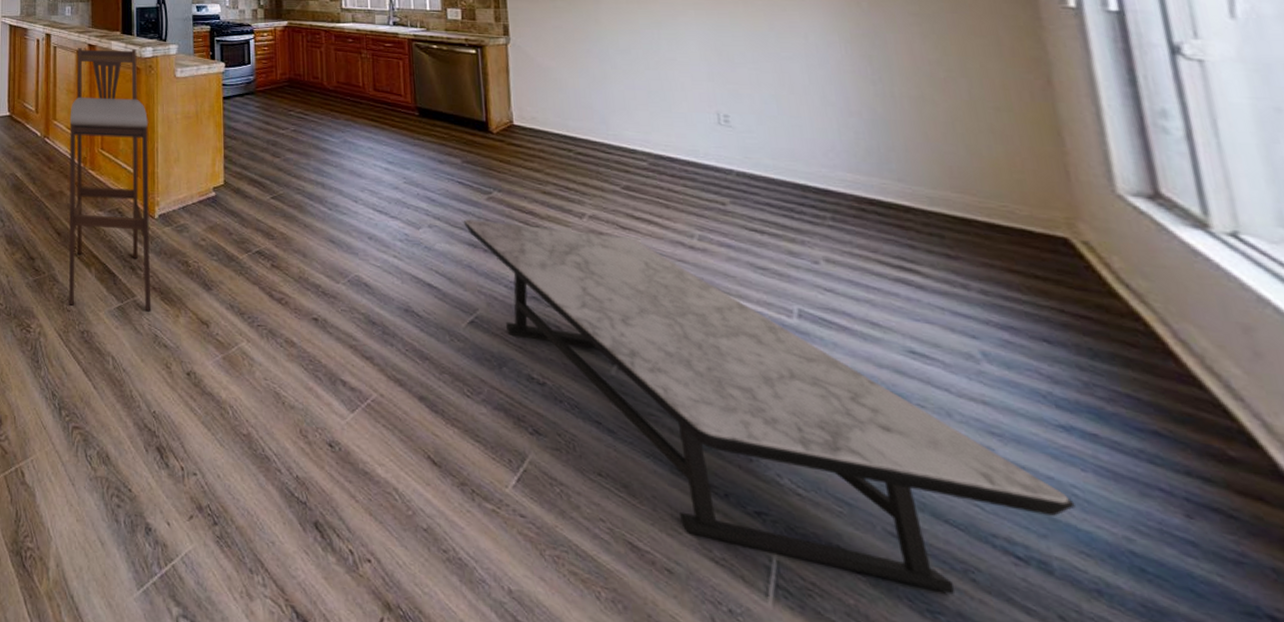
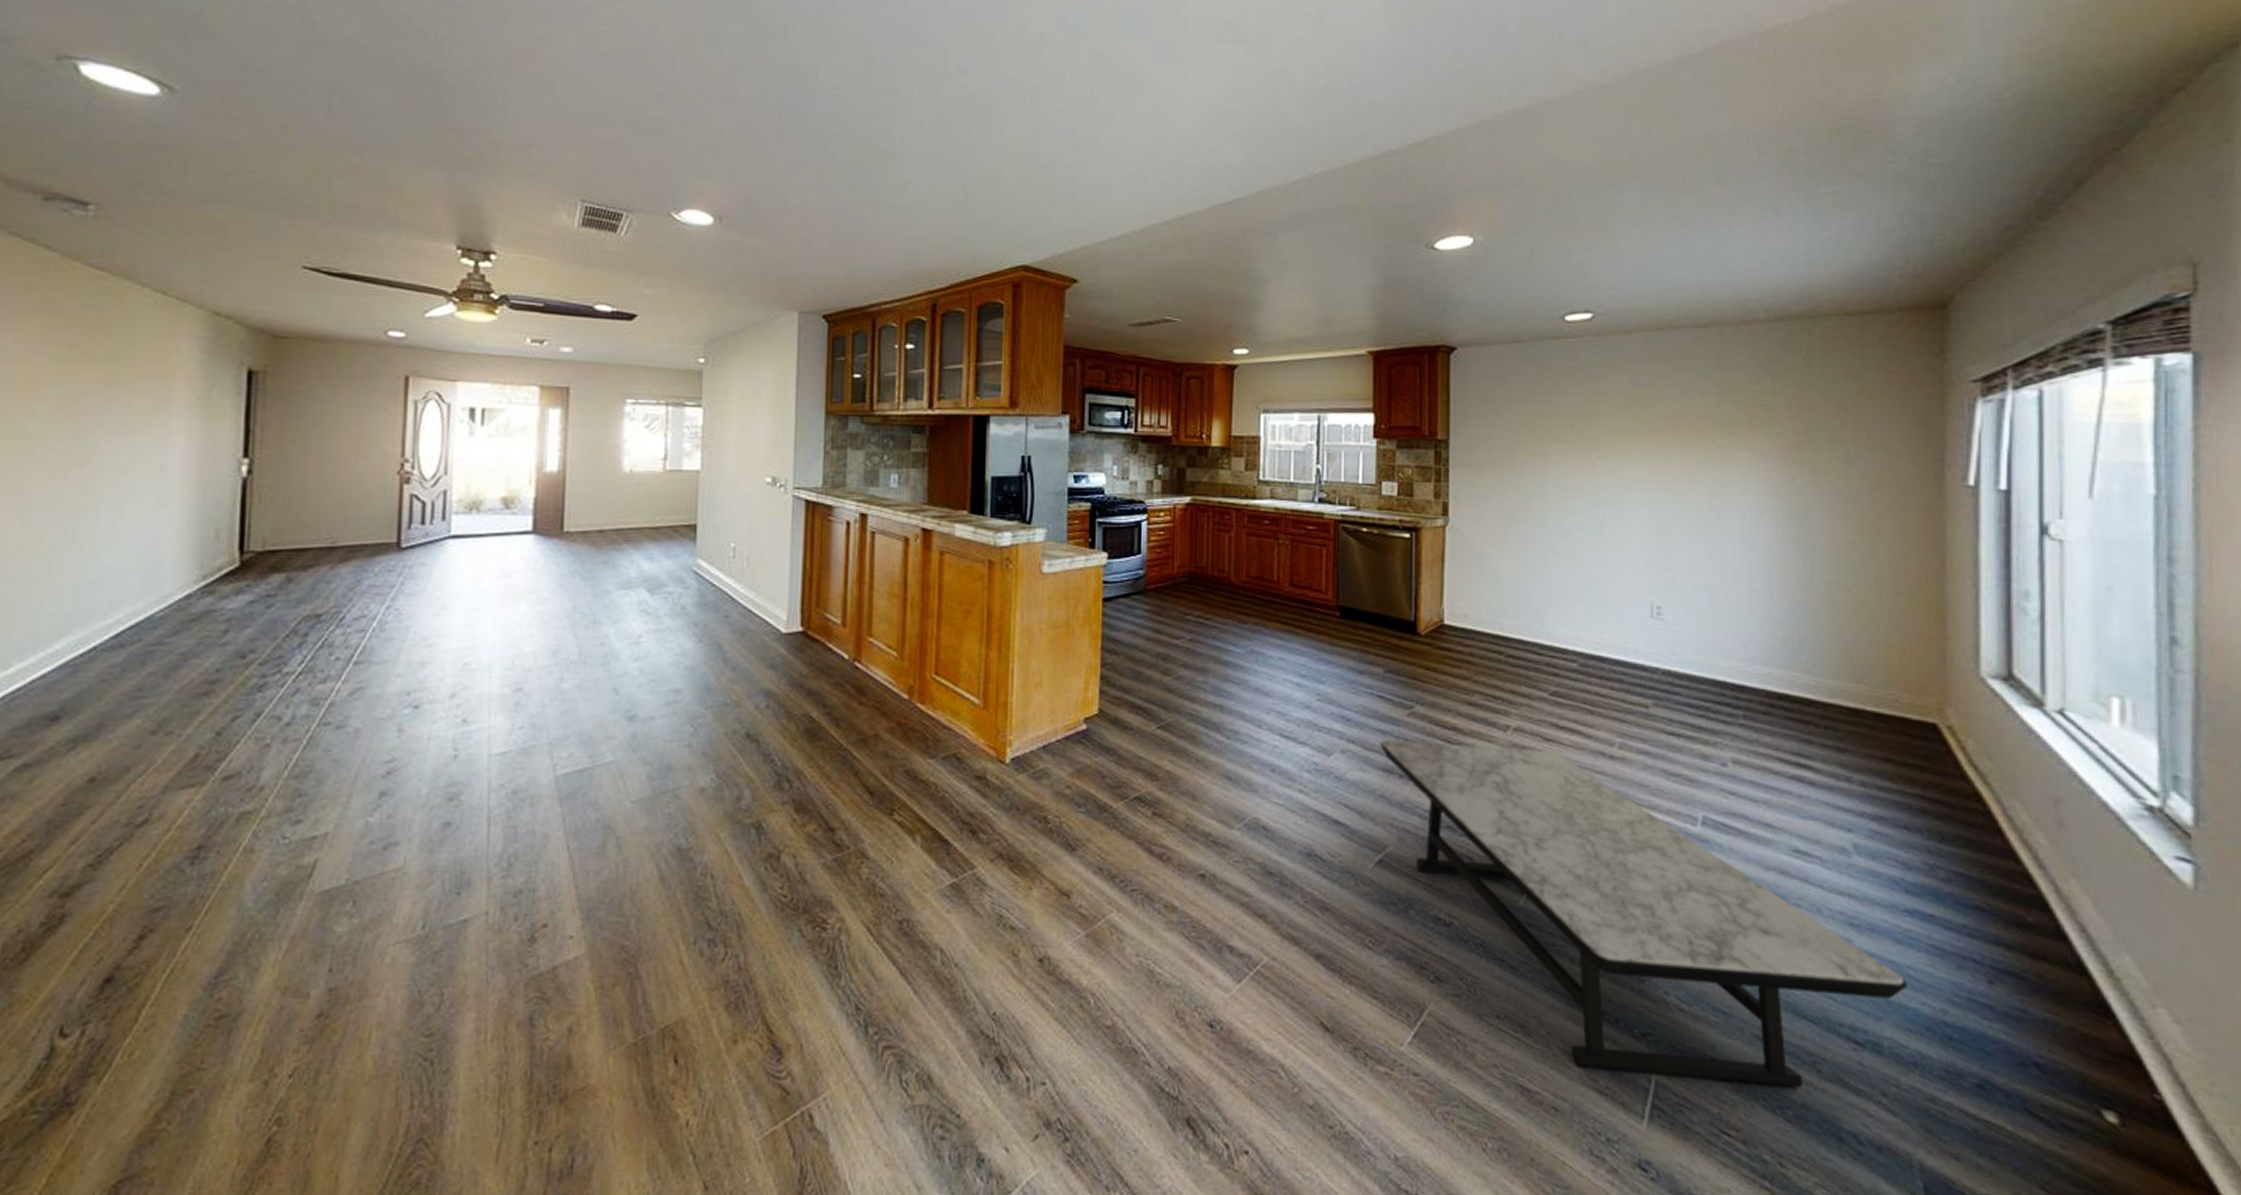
bar stool: present [68,48,152,312] -> none [882,533,1001,888]

